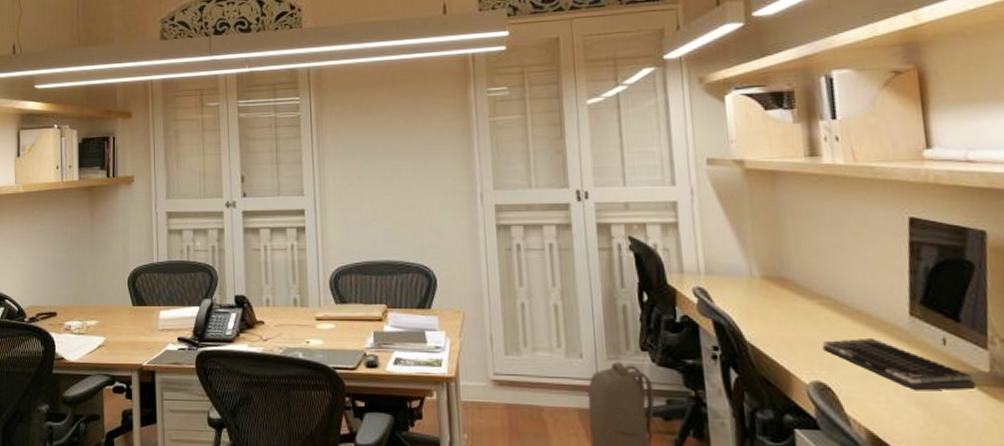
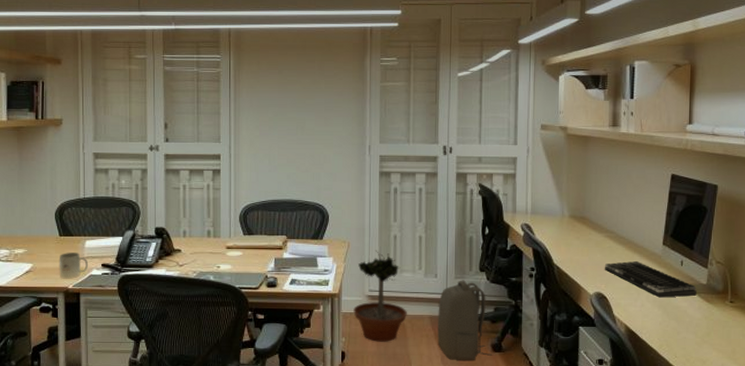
mug: none [132,324,164,356] -> present [59,253,89,280]
potted tree: none [475,322,547,441] -> present [353,250,407,342]

